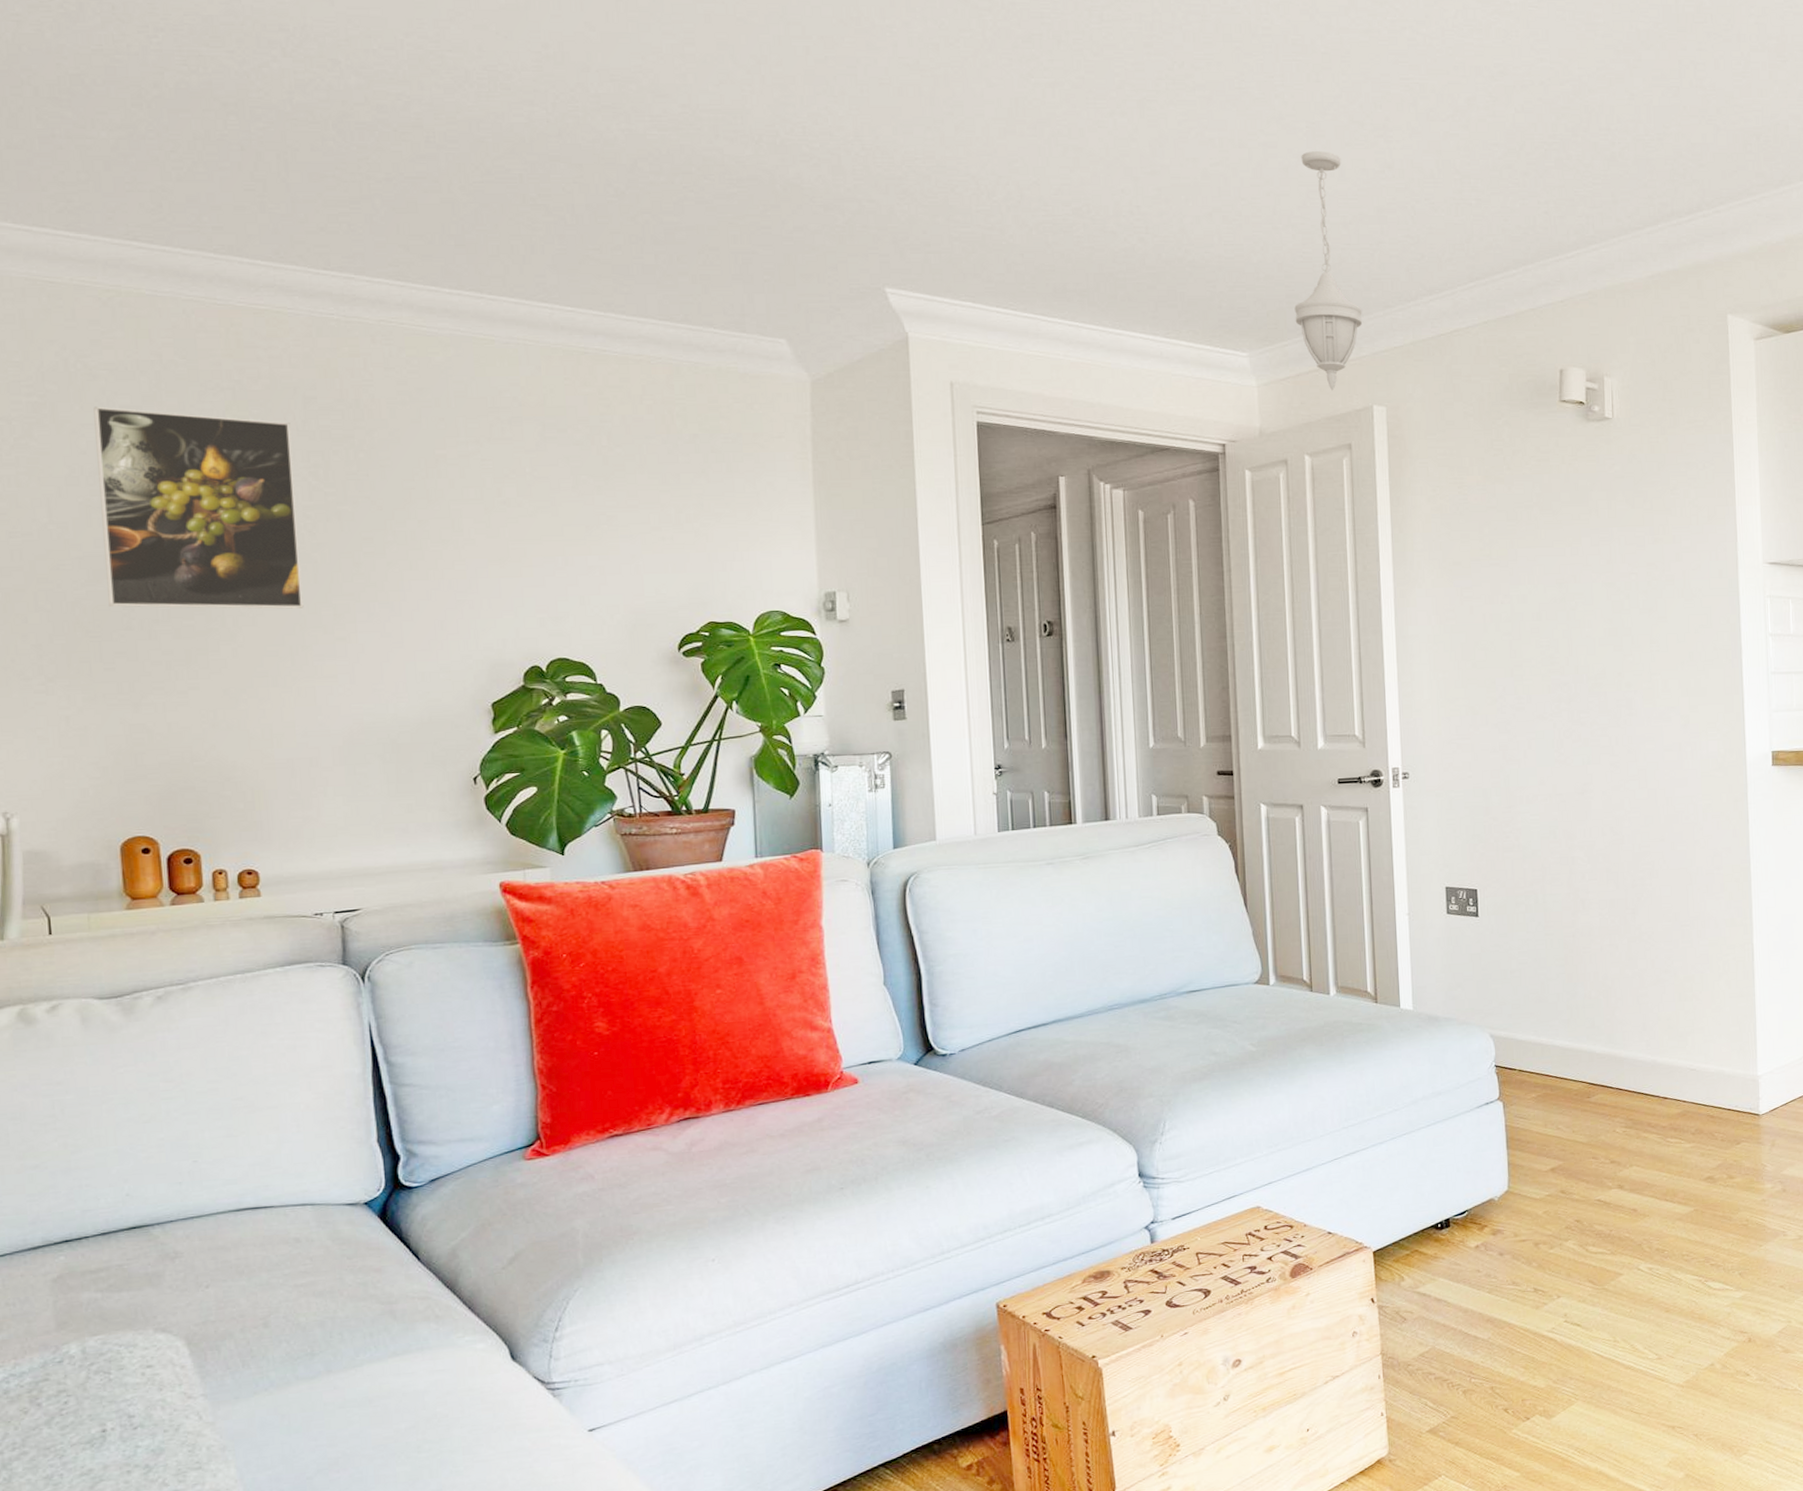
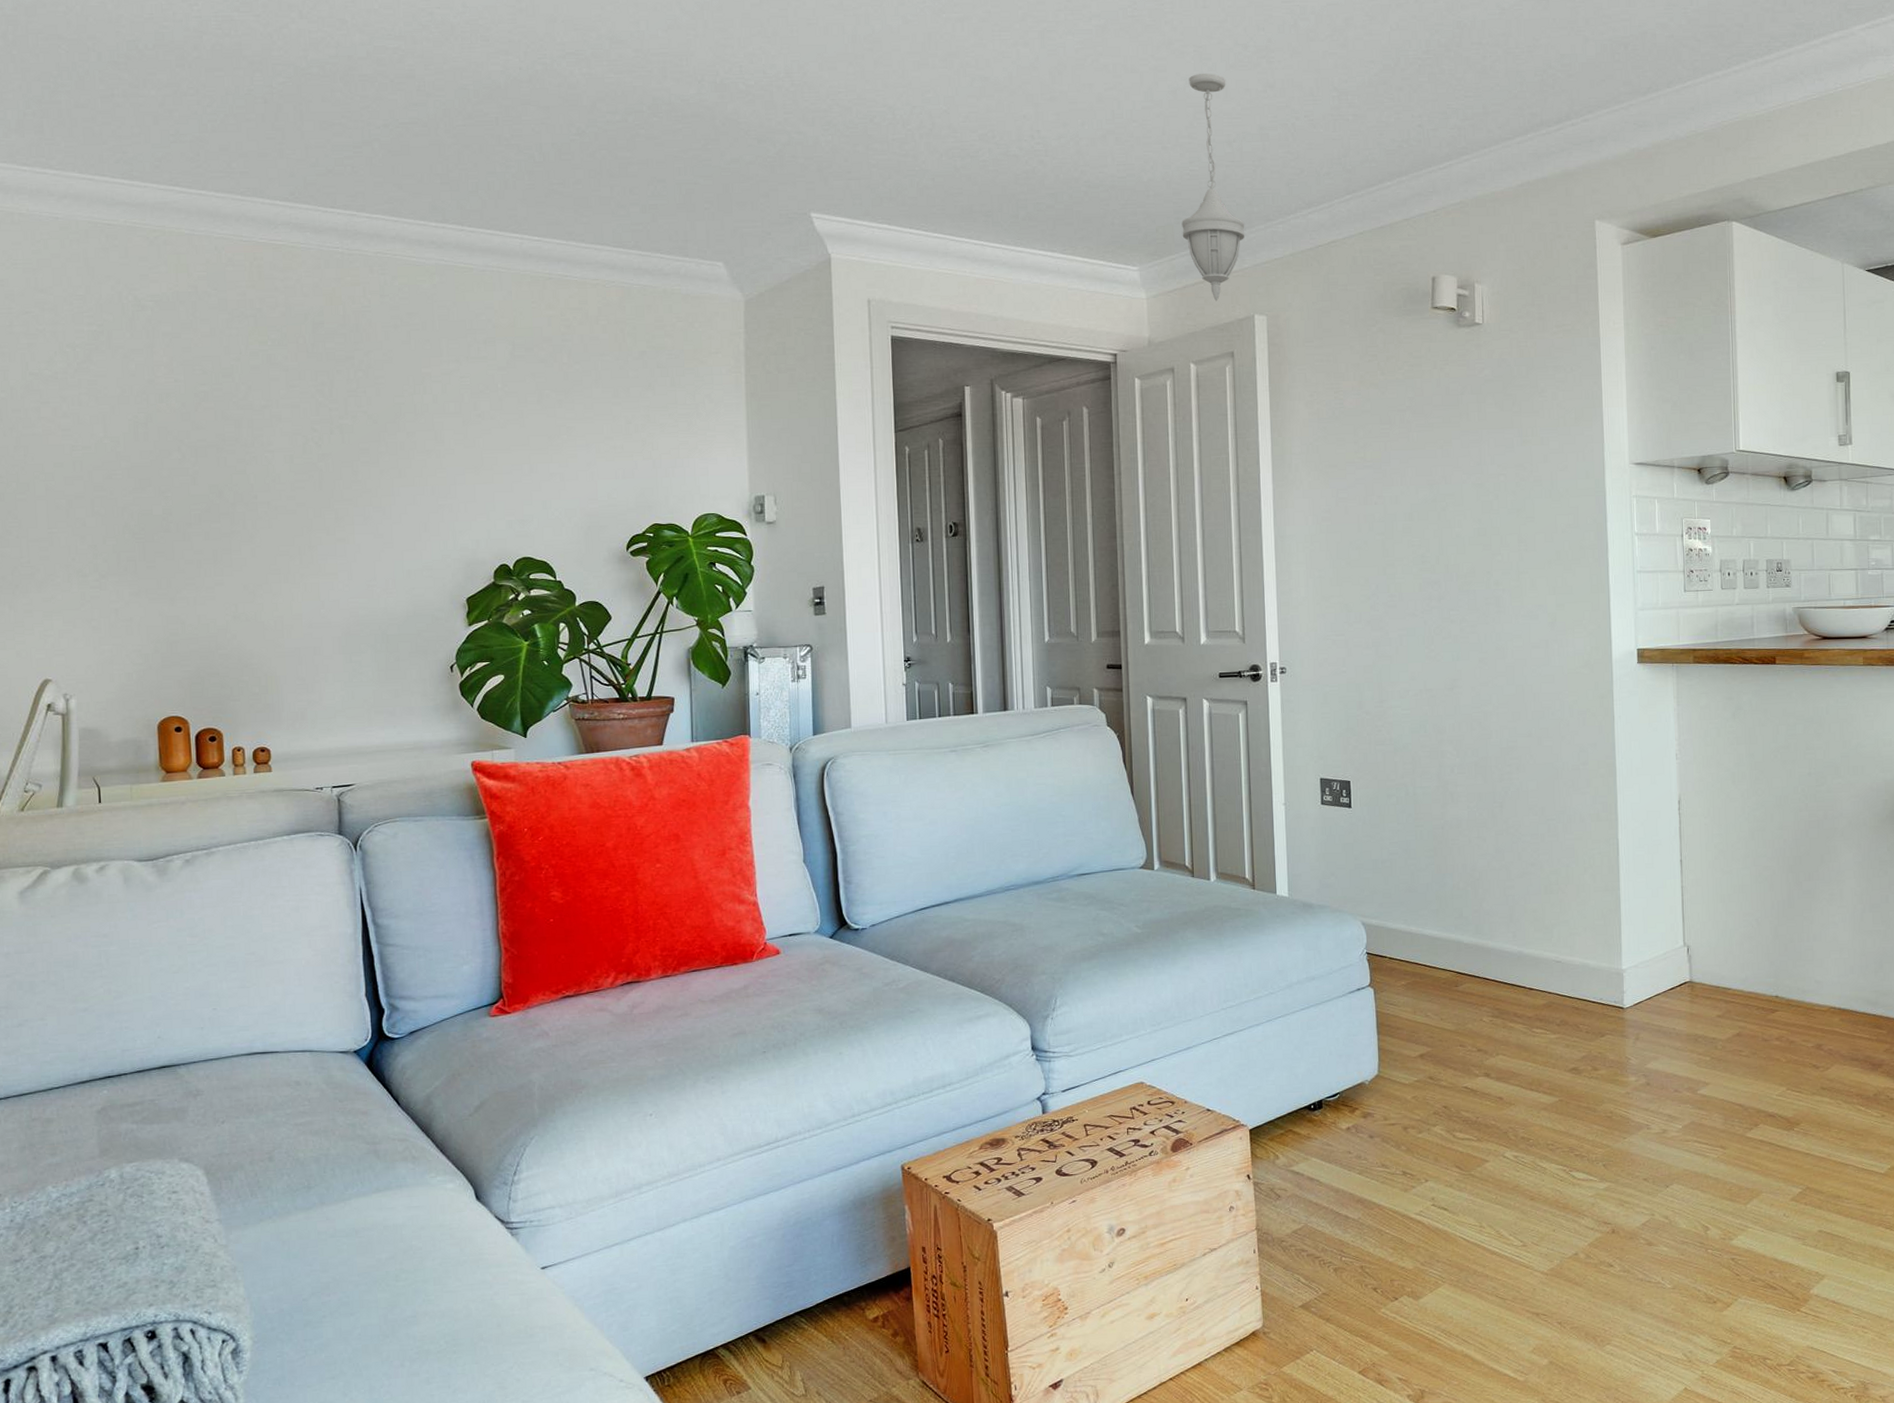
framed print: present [93,406,304,609] -> none [141,333,311,513]

